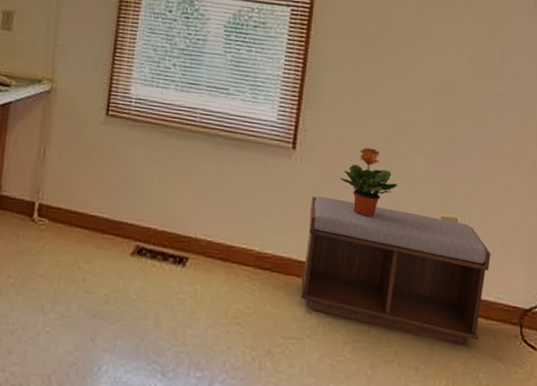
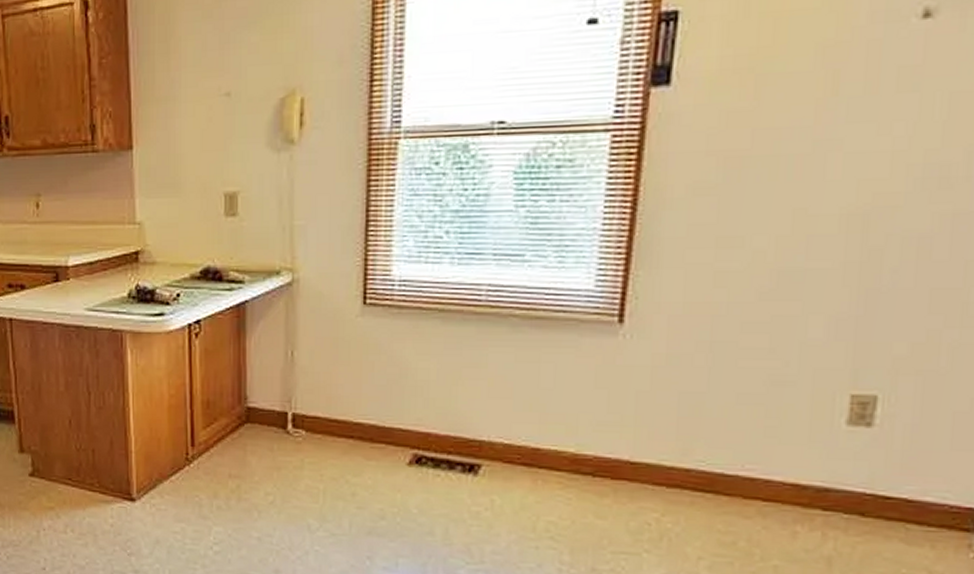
bench: present [301,196,491,345] -> none [635,381,932,559]
potted plant: present [340,147,398,217] -> none [691,311,781,402]

